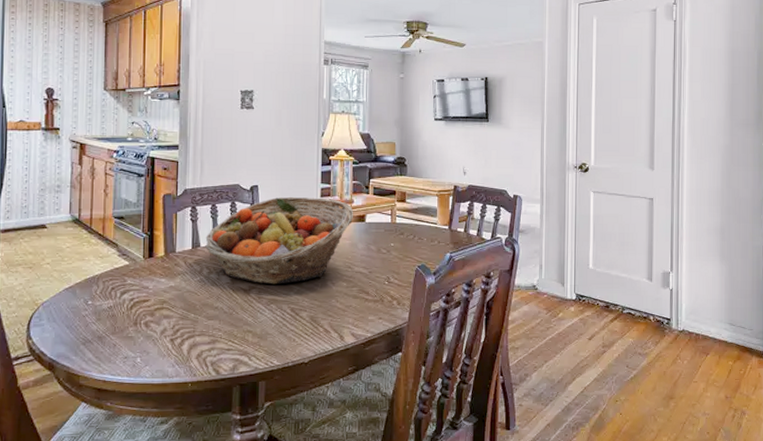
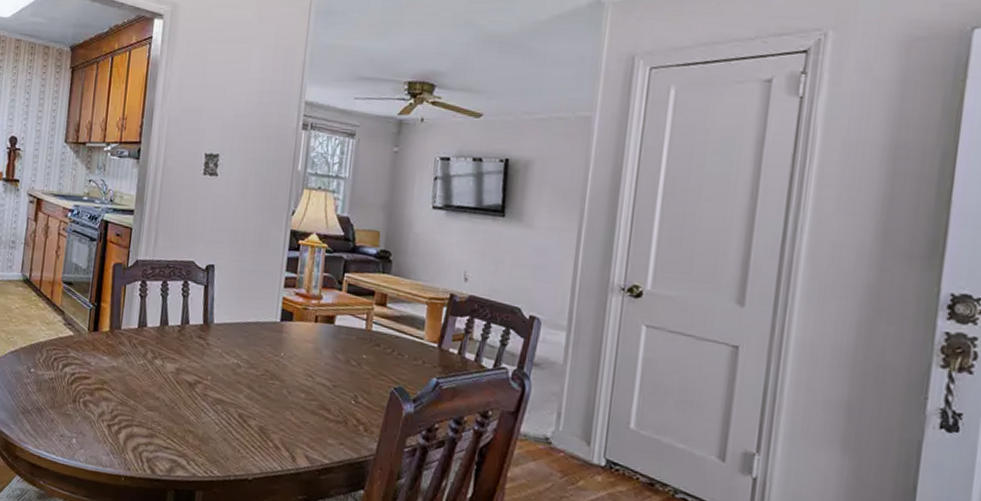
fruit basket: present [205,196,354,284] -> none [152,281,322,384]

